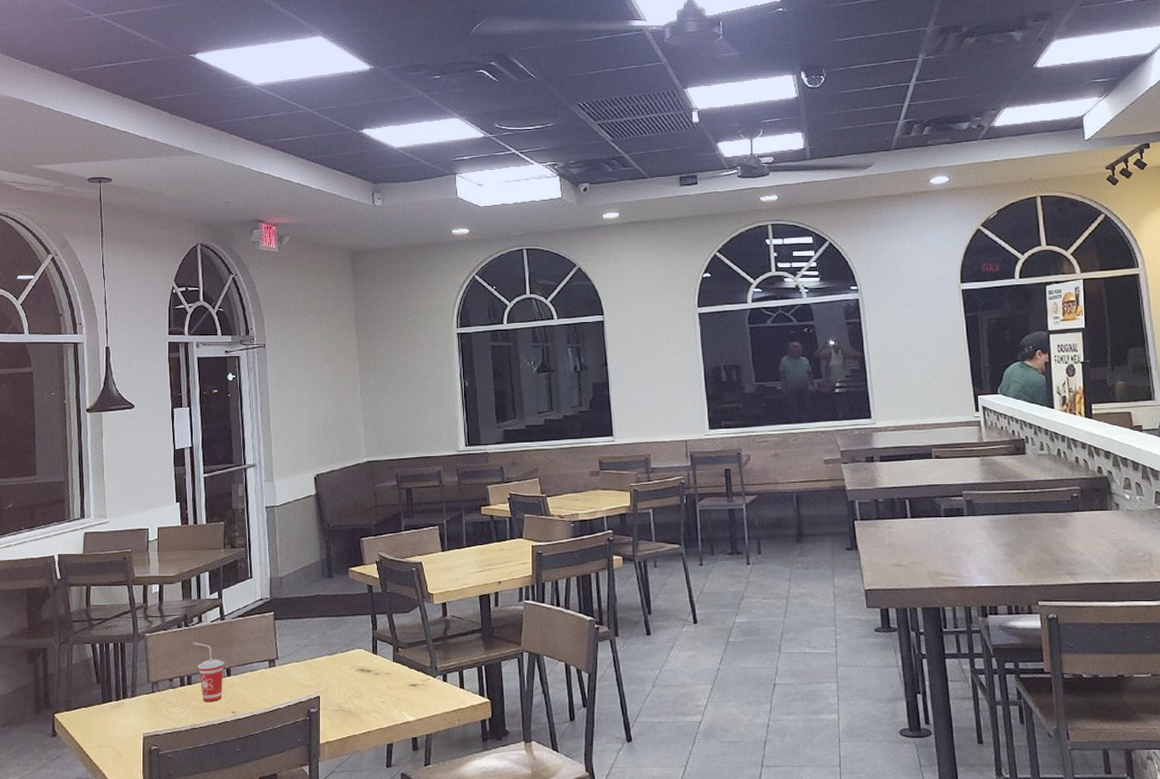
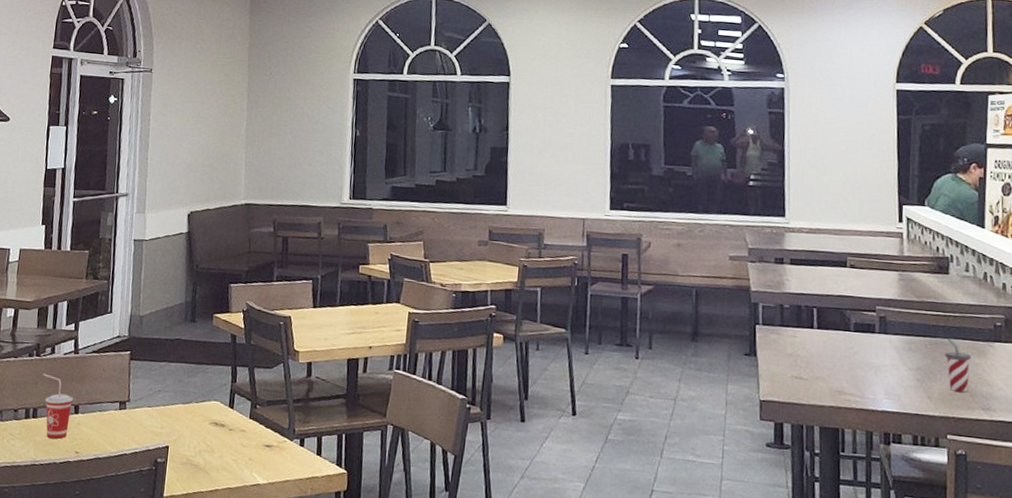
beverage cup: none [1029,512,1054,561] -> present [945,337,972,392]

